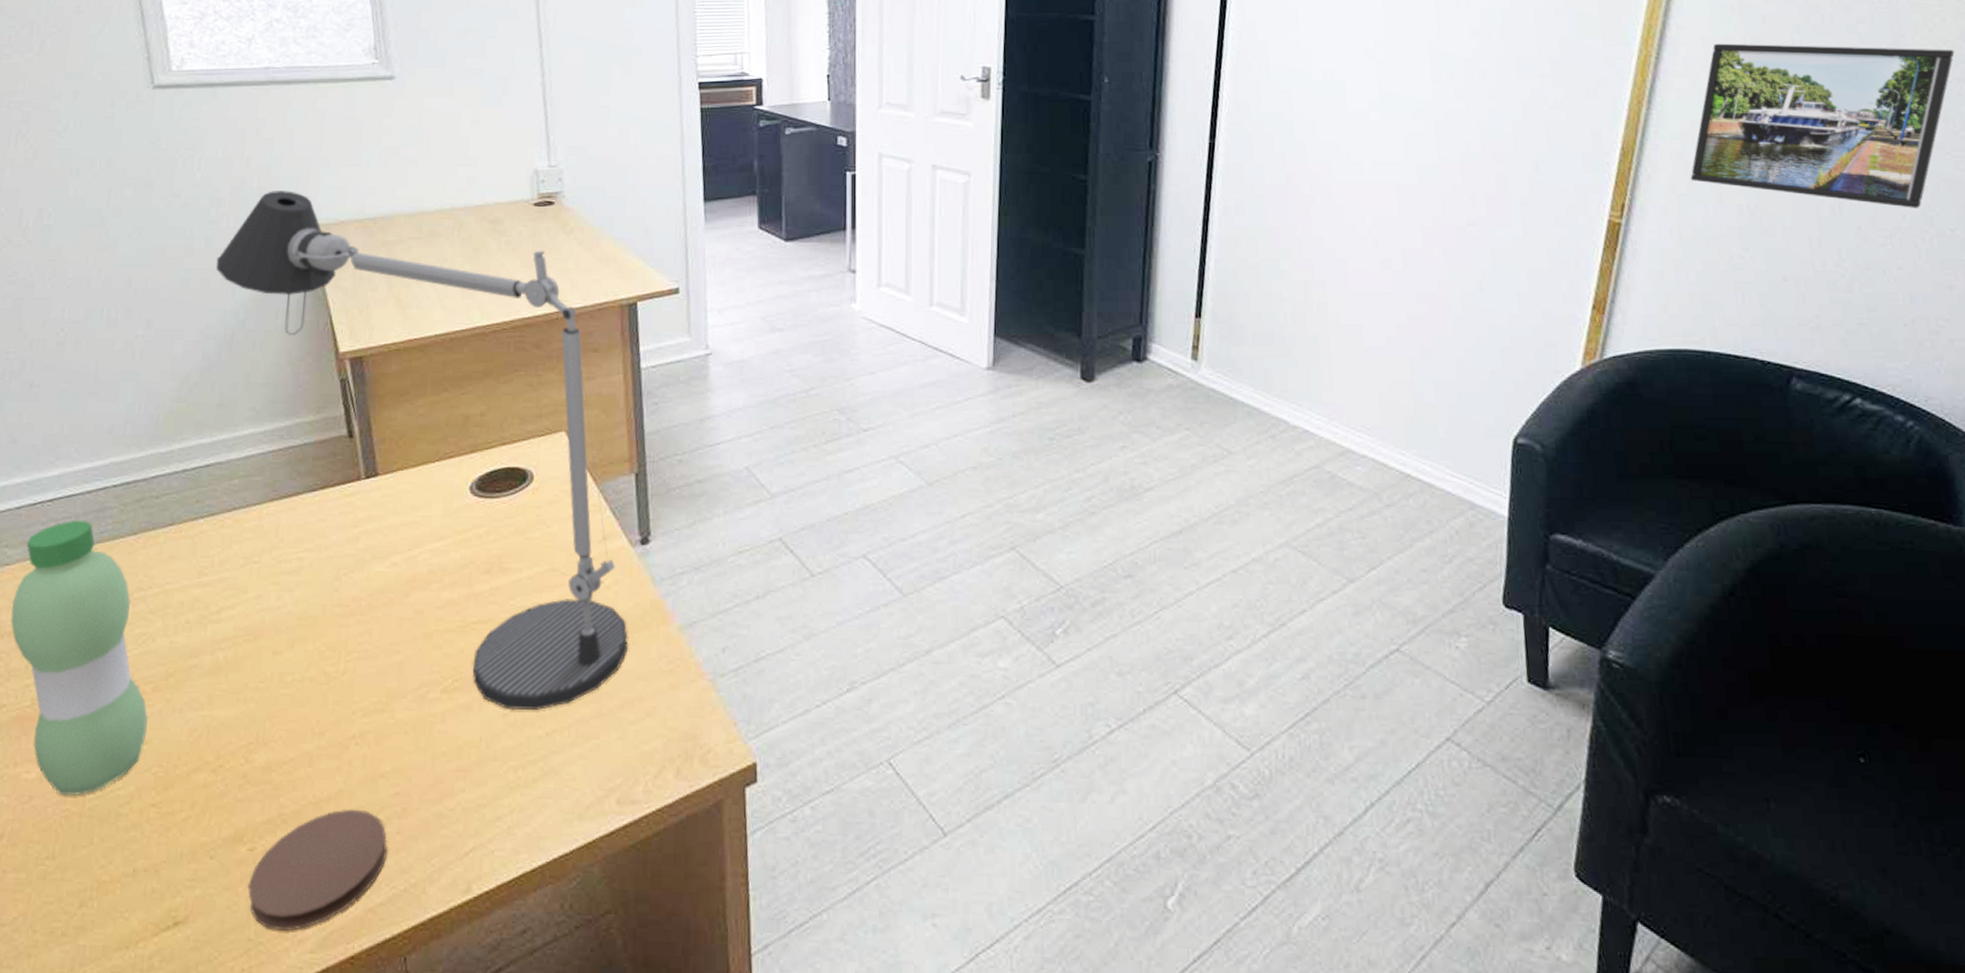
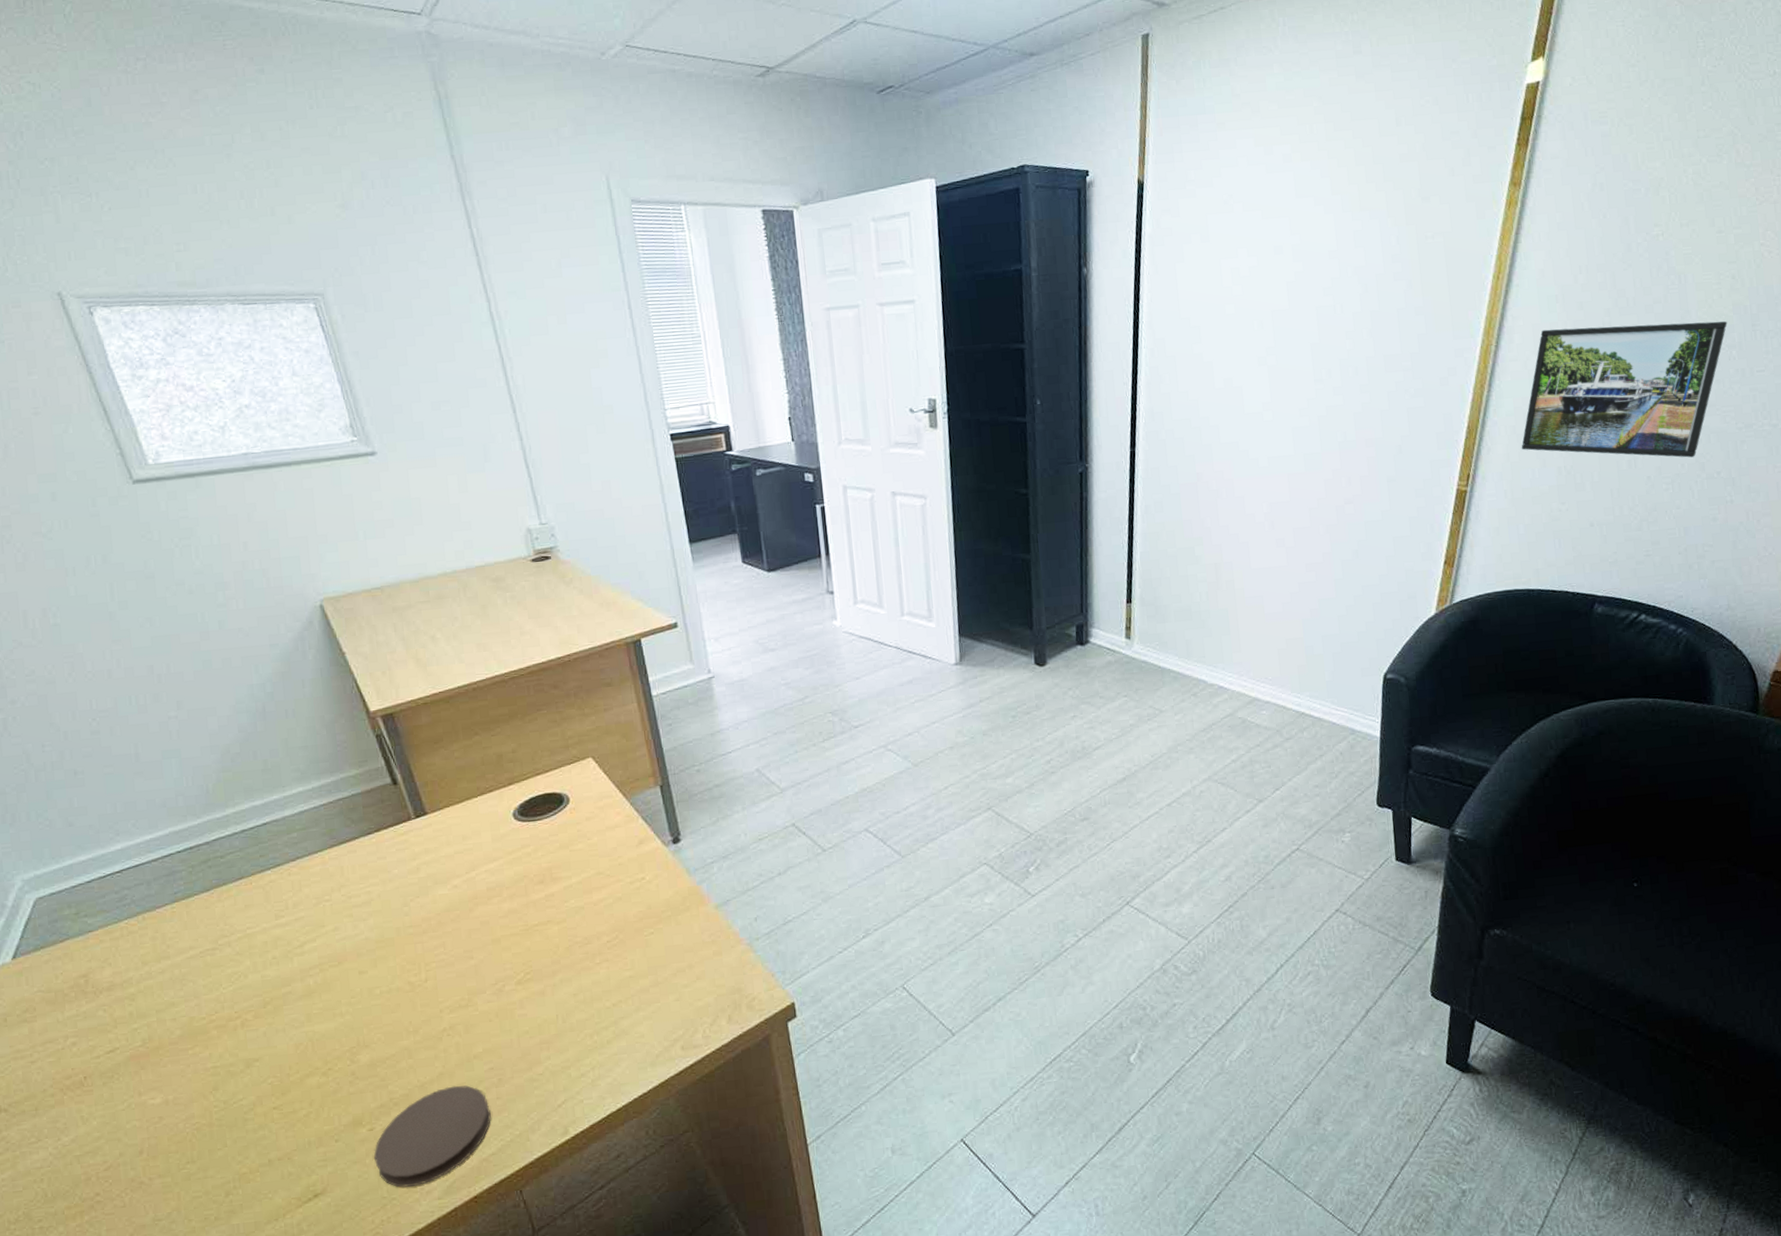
water bottle: present [10,520,148,797] -> none [103,884,256,1112]
desk lamp: present [215,189,629,711] -> none [233,569,674,991]

